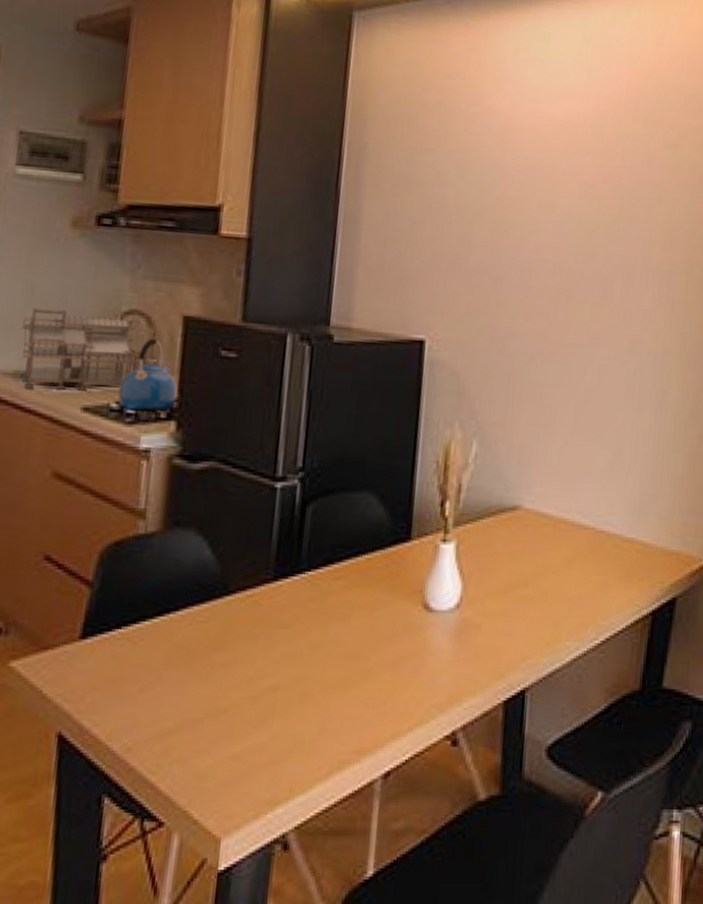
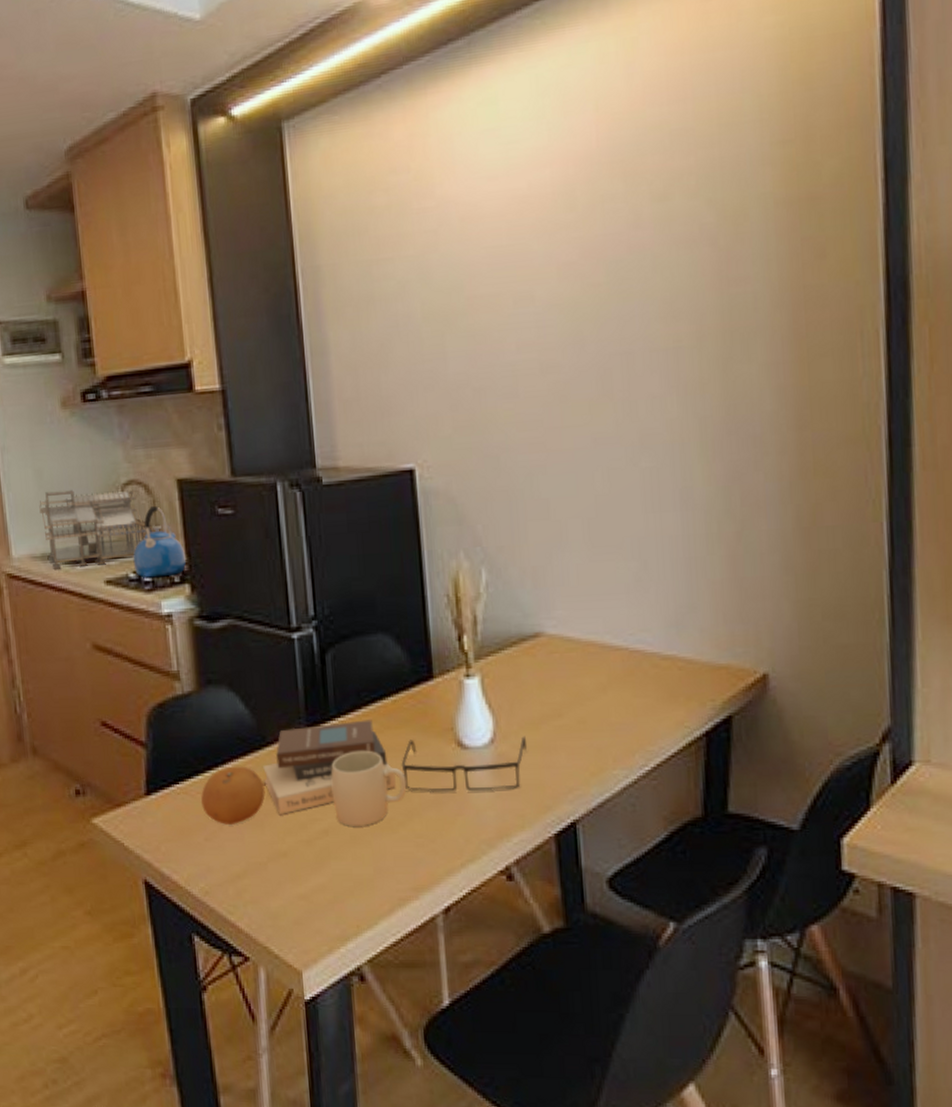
fruit: none [143,613,217,676] -> present [201,766,265,825]
books: none [217,575,357,668] -> present [263,719,396,814]
mug: none [287,606,368,684] -> present [331,750,407,826]
glasses: none [364,599,491,655] -> present [401,736,528,793]

